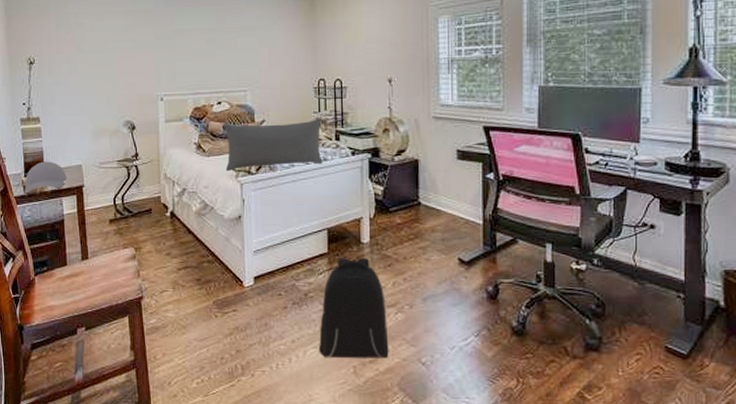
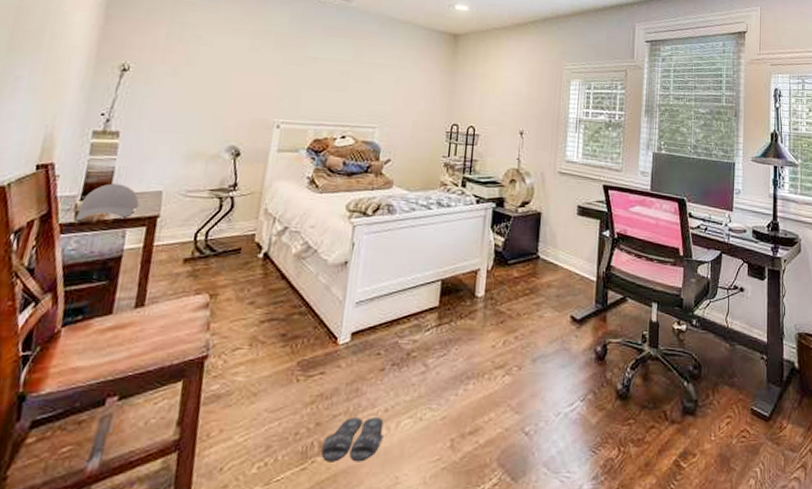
pillow: present [224,118,323,172] -> none [338,159,450,212]
slippers: none [244,346,294,382] -> present [321,417,384,462]
backpack: present [319,257,389,359] -> none [415,312,494,429]

